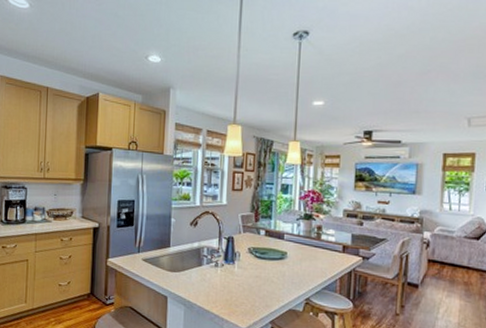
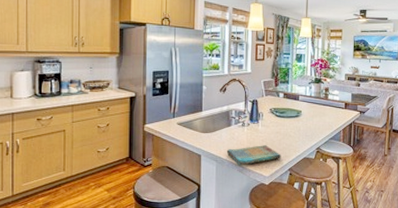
dish towel: none [196,290,262,313] -> present [226,145,282,166]

